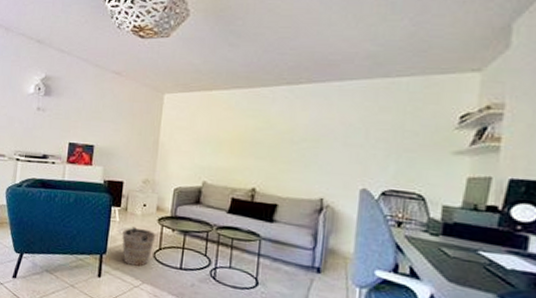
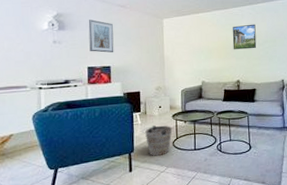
picture frame: none [74,86,103,129] -> present [88,19,114,53]
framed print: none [252,112,292,148] -> present [232,24,257,50]

